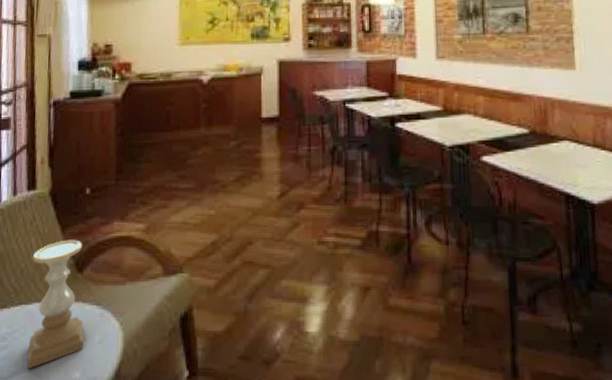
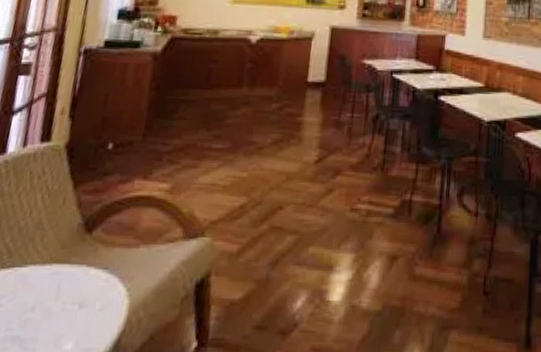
candle holder: present [27,240,84,370] -> none [10,197,97,340]

